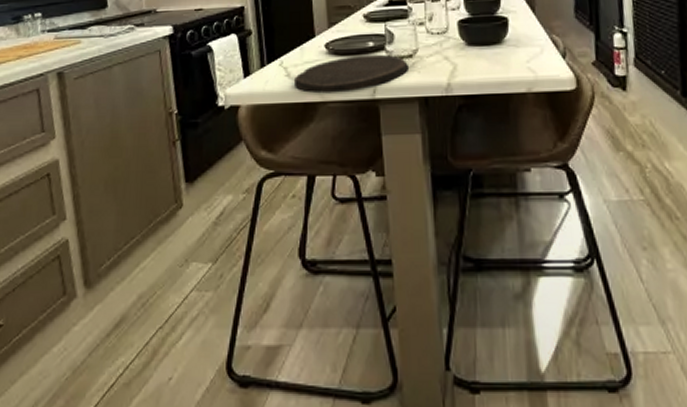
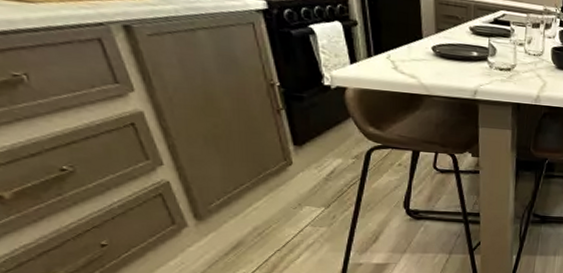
plate: present [295,54,408,94] -> none [402,61,506,90]

